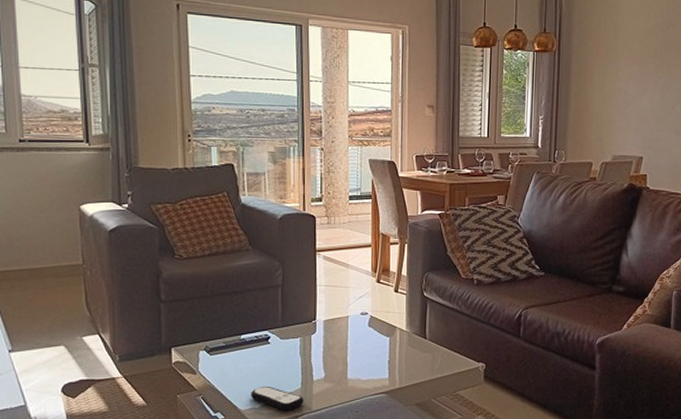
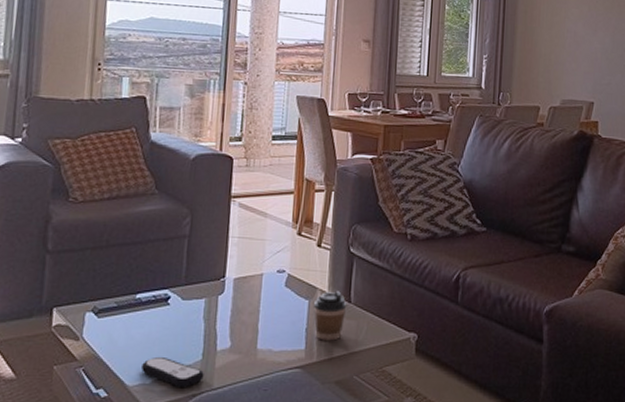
coffee cup: none [393,329,423,371] -> present [313,291,347,341]

